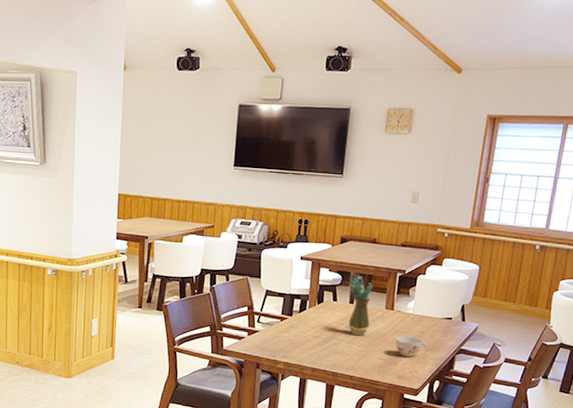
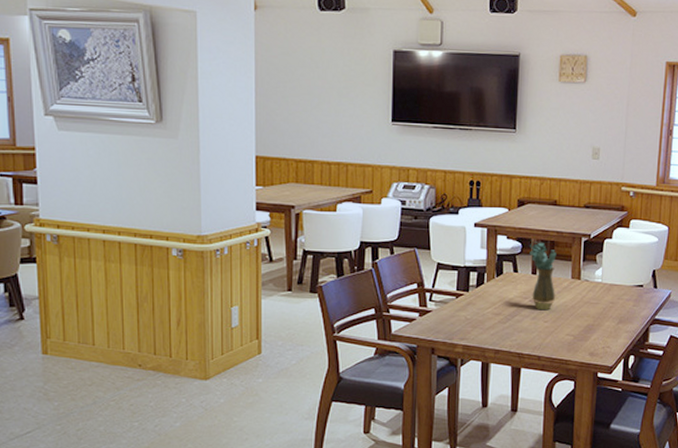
teacup: present [395,336,427,357] -> none [584,307,619,331]

